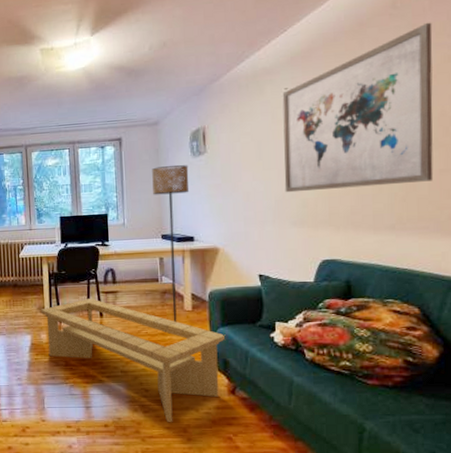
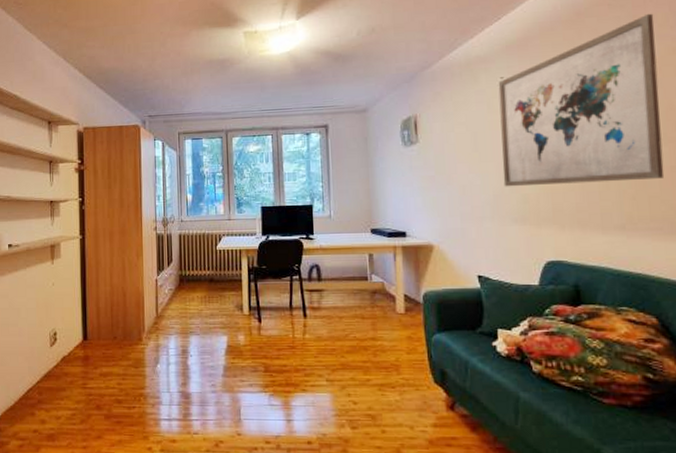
coffee table: present [40,298,226,422] -> none [238,296,443,441]
floor lamp: present [152,164,190,323] -> none [360,154,401,327]

